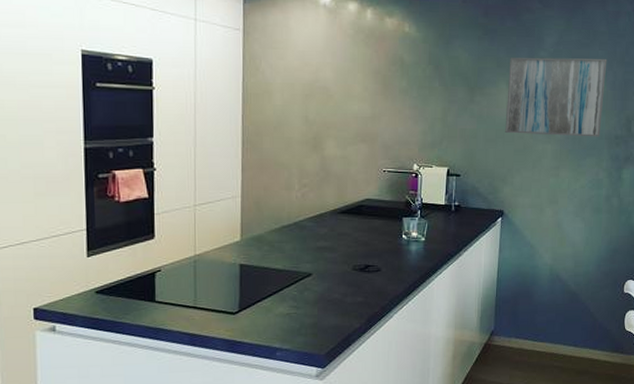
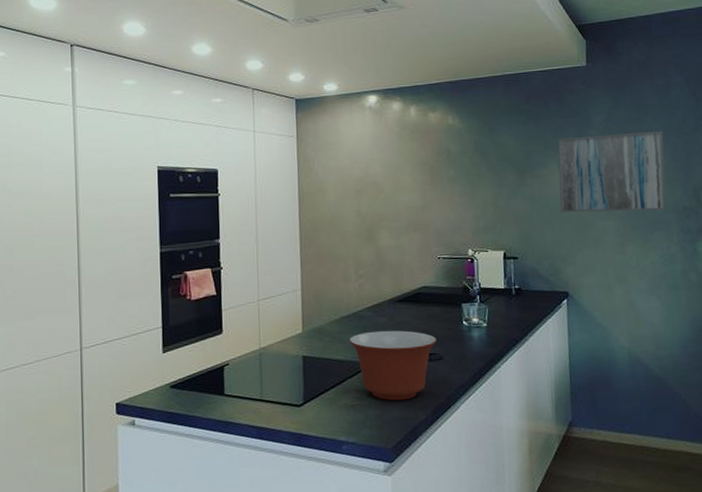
mixing bowl: none [288,241,375,310] -> present [349,330,436,401]

